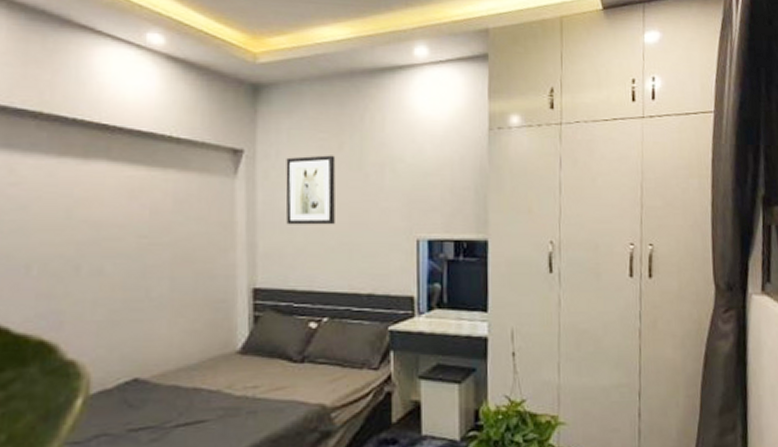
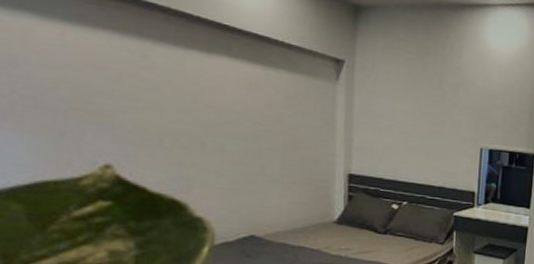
wall art: present [285,155,336,225] -> none [378,71,420,130]

